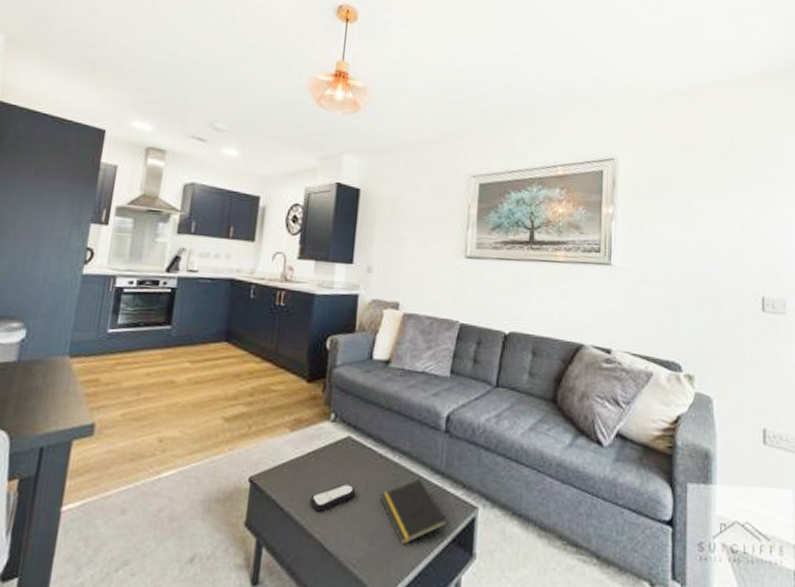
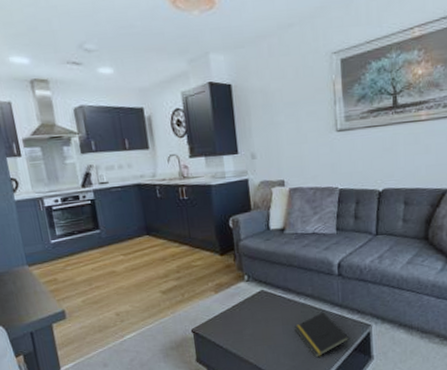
remote control: present [310,484,356,512] -> none [241,323,275,345]

